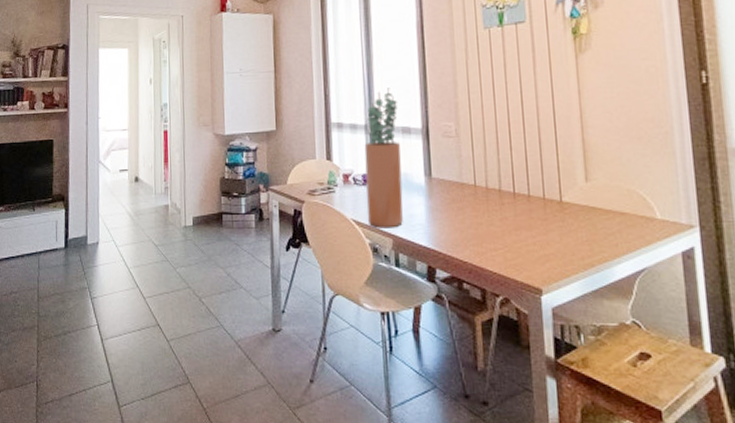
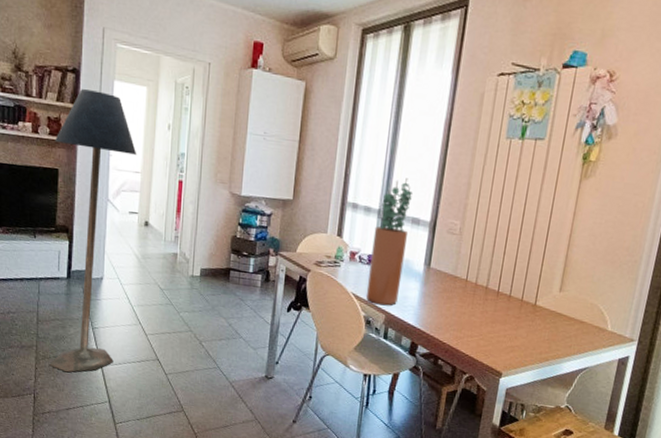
floor lamp: none [49,60,124,352] -> present [49,89,137,373]

